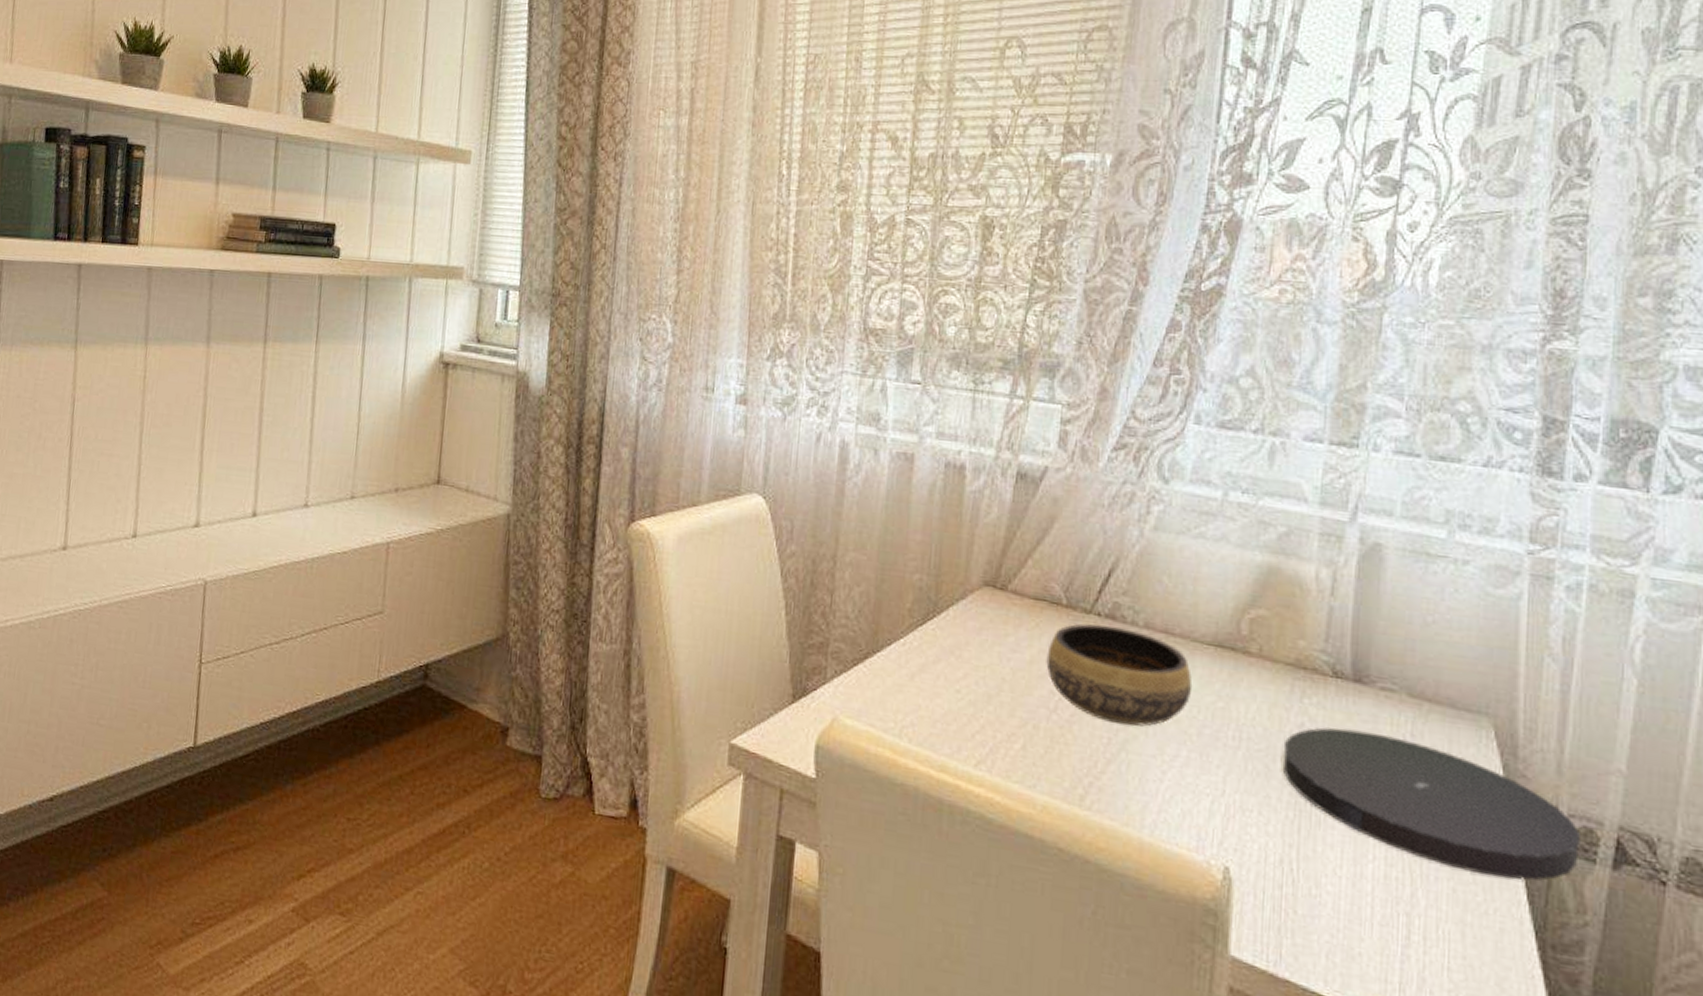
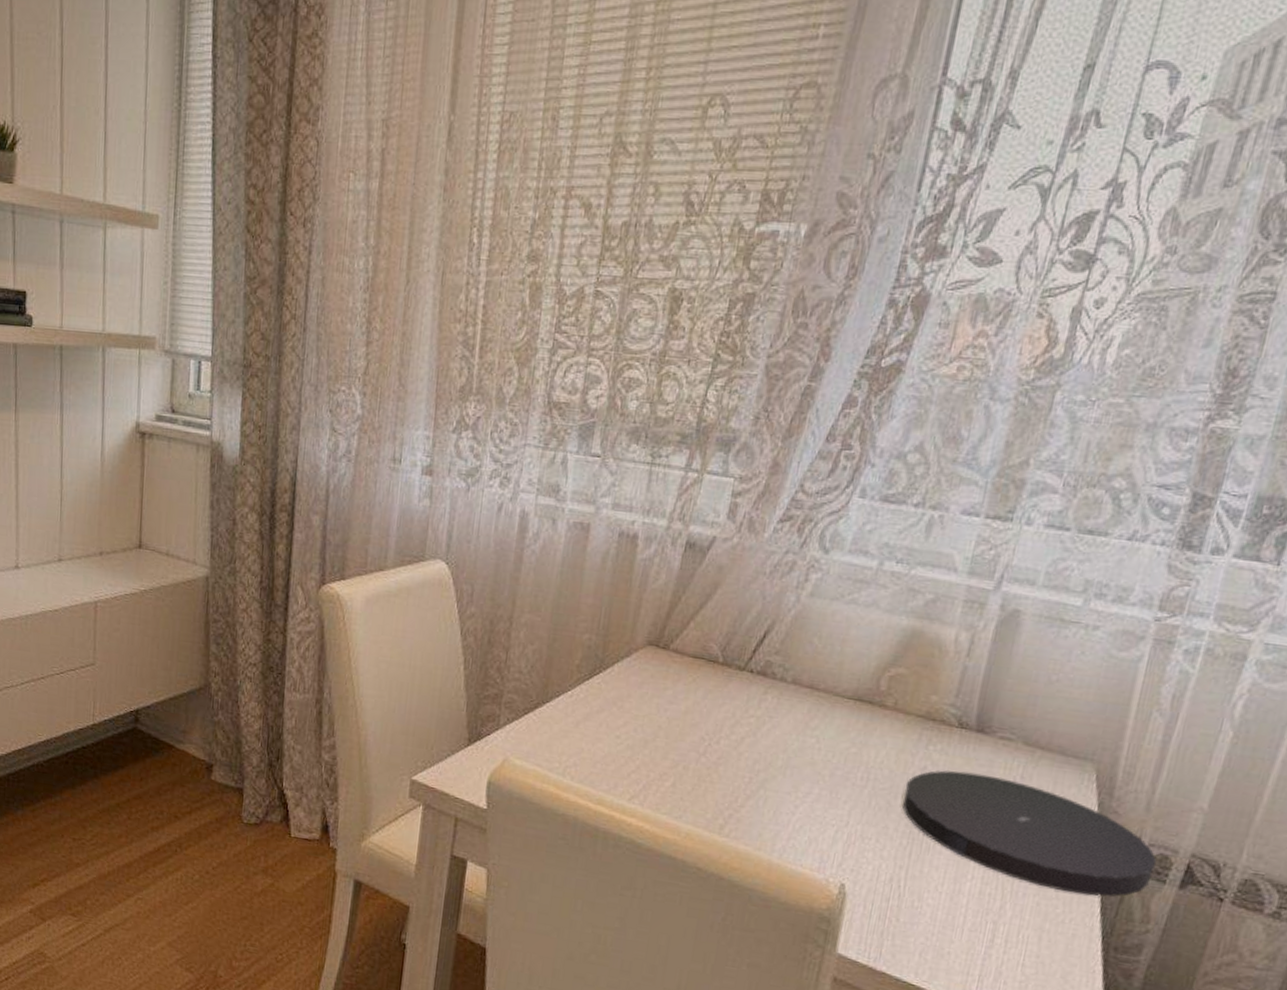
bowl: present [1046,623,1193,727] -> none [699,679,831,768]

